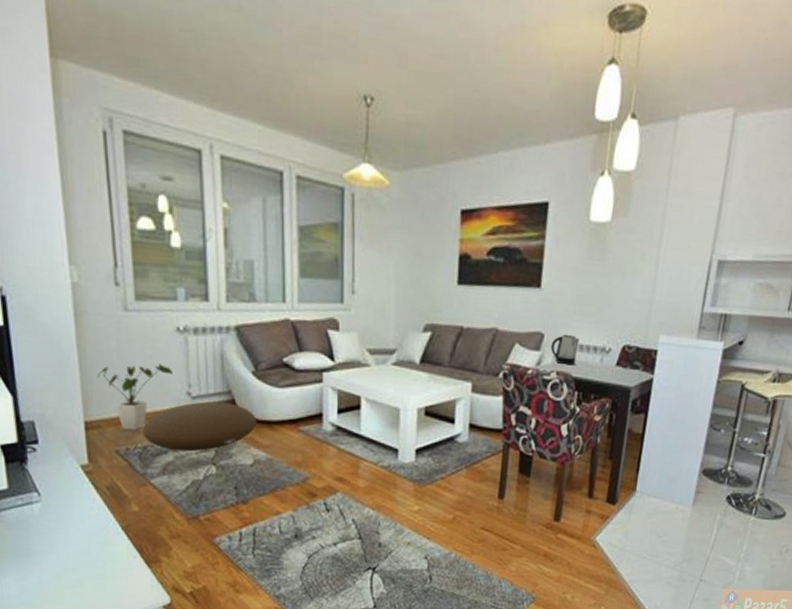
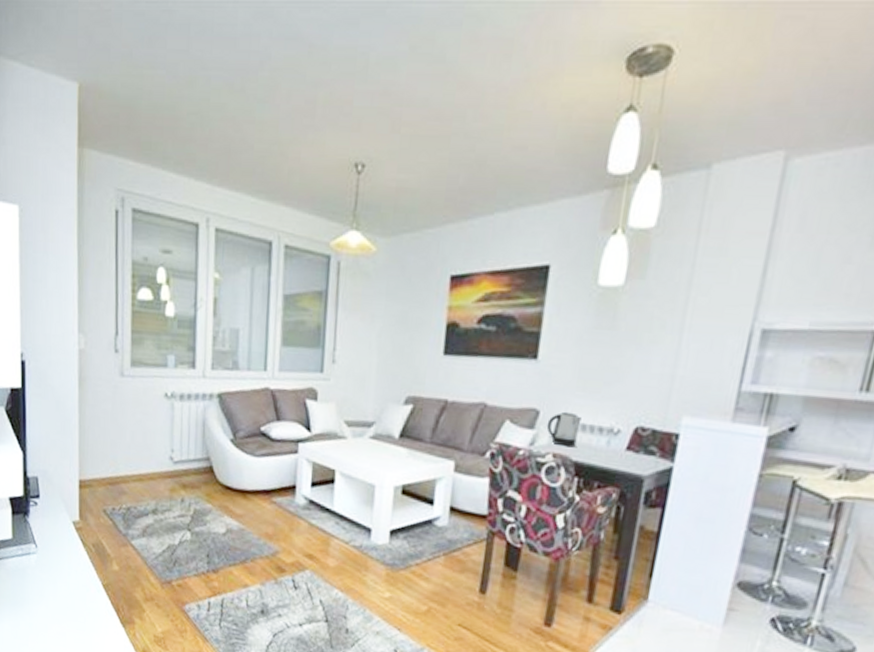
house plant: present [97,364,172,430] -> none [93,428,158,491]
pouf: present [142,401,257,452] -> none [128,466,232,516]

